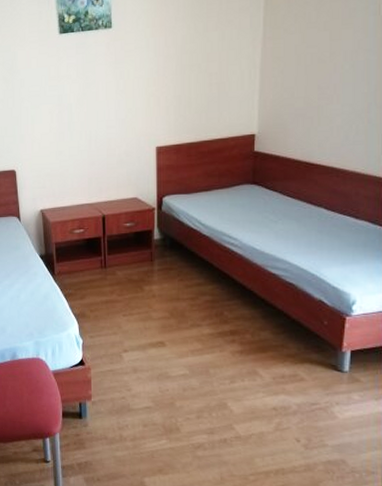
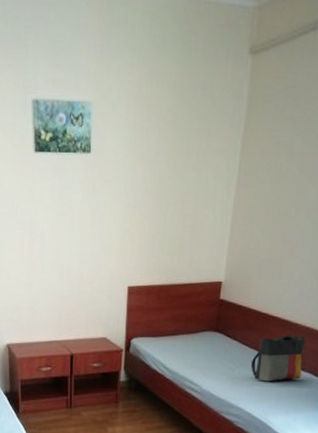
tote bag: none [295,182,357,233] -> present [250,335,306,382]

